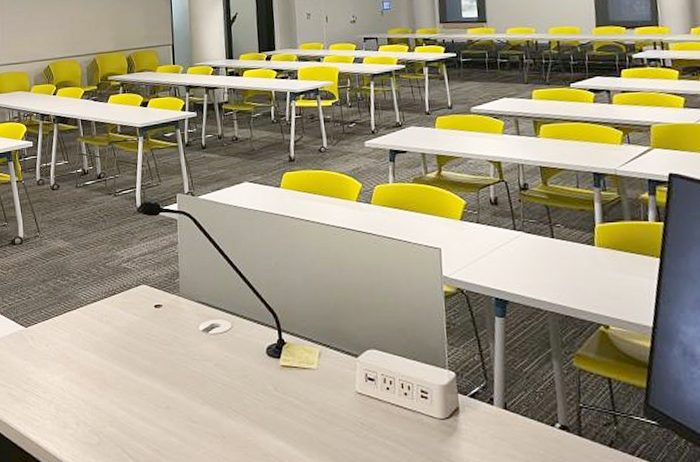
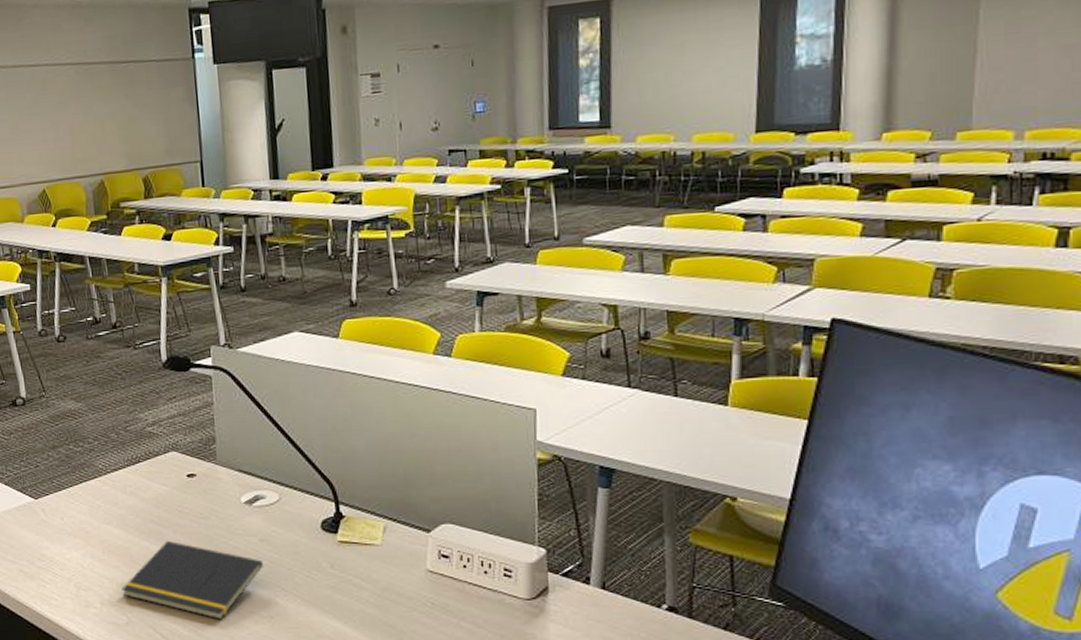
notepad: none [95,366,217,440] -> present [121,541,263,620]

